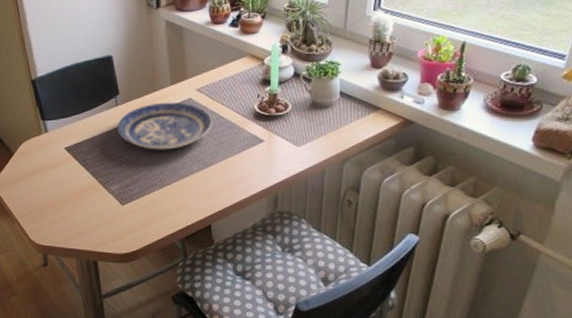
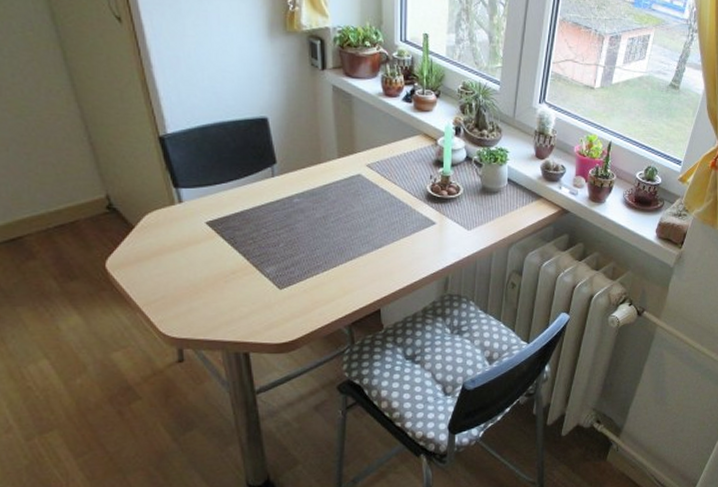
plate: present [117,102,213,150] -> none [274,176,384,229]

